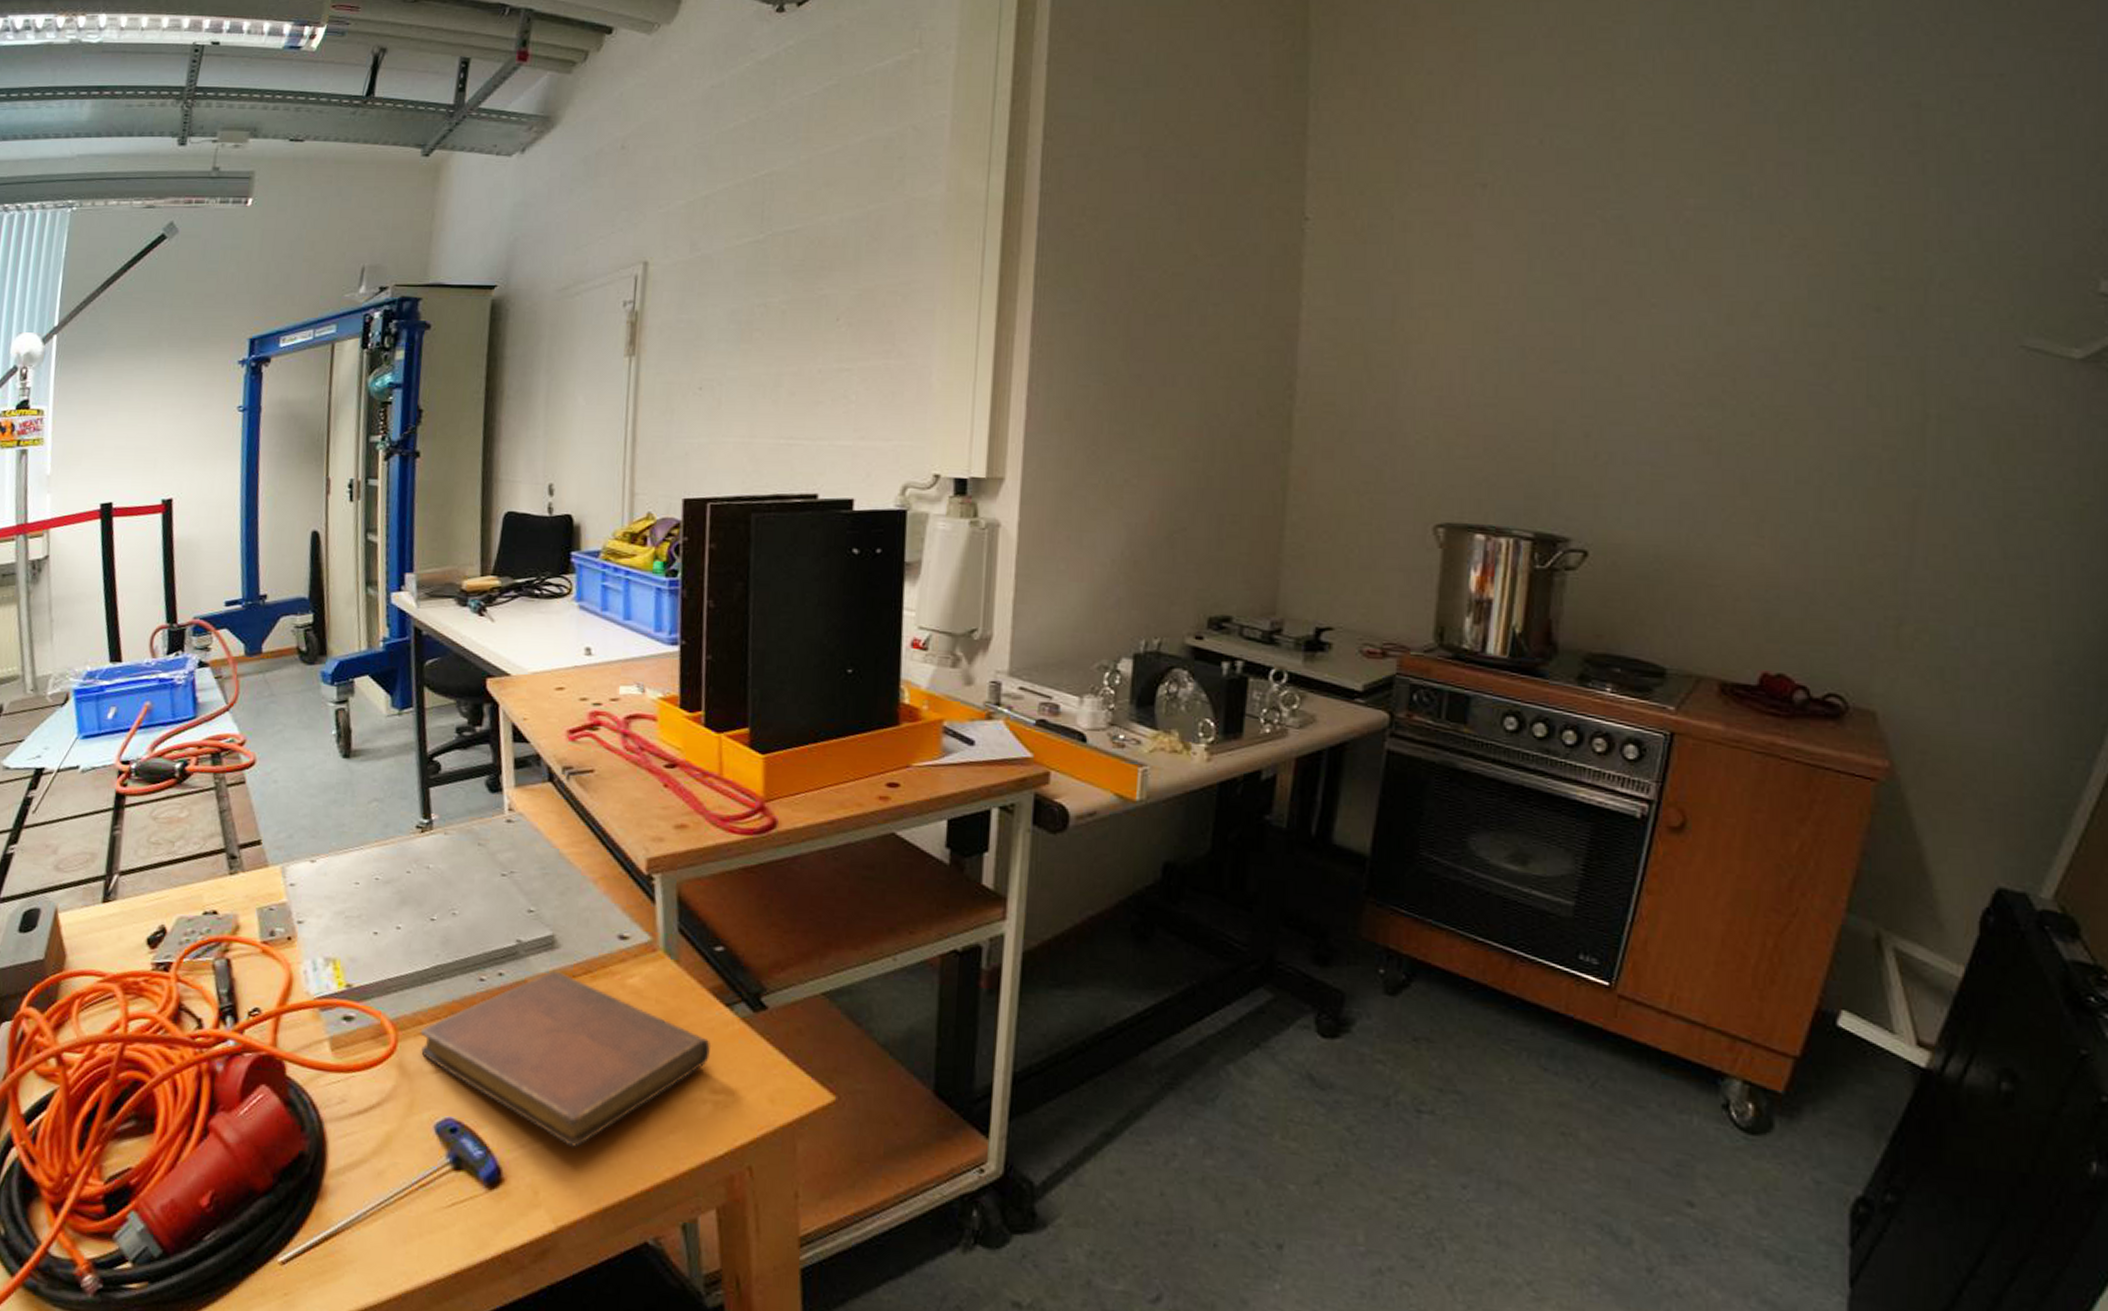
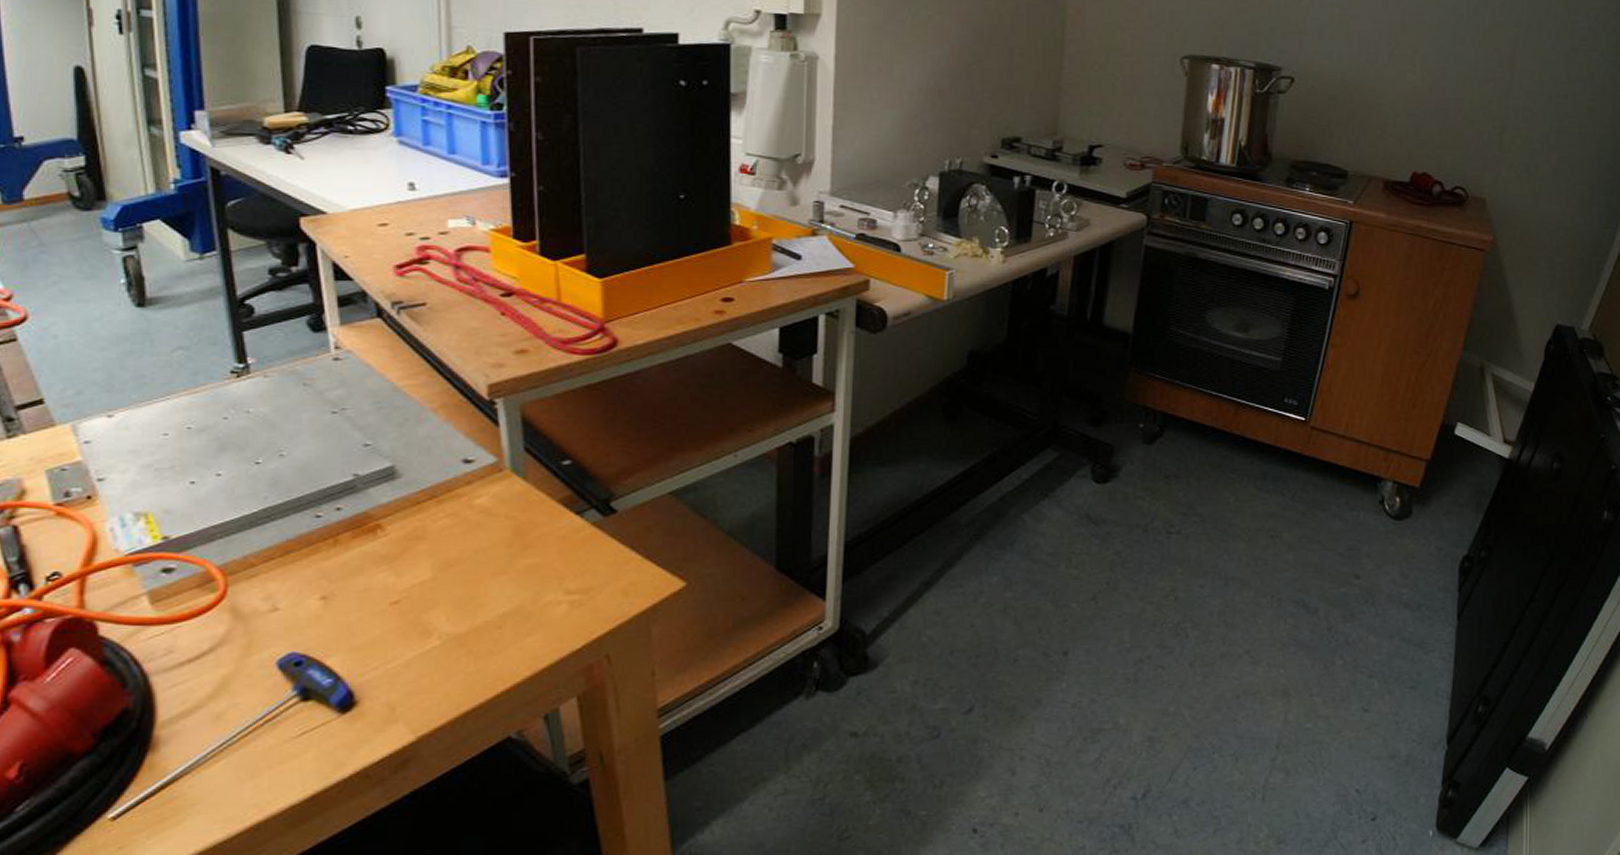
notebook: present [420,971,712,1148] -> none [253,500,564,663]

